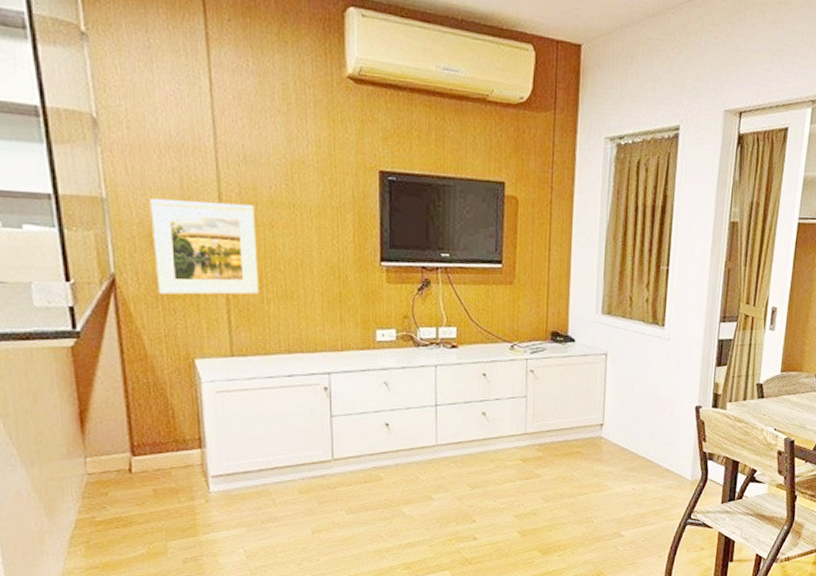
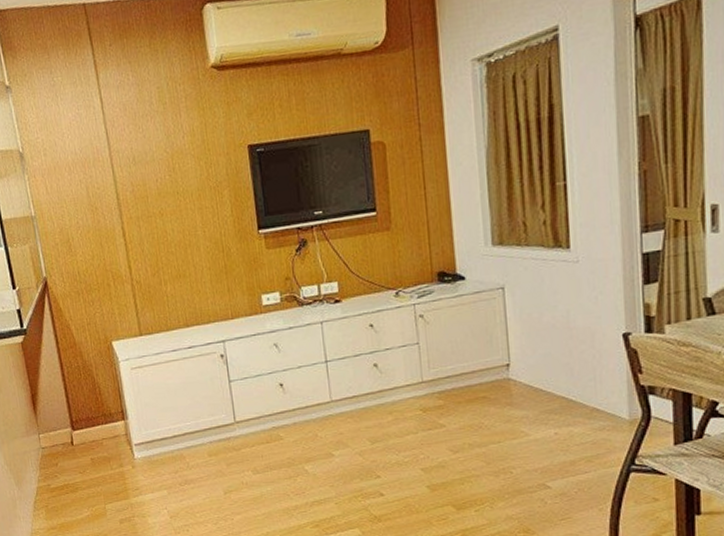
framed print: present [150,199,259,295] -> none [66,198,157,289]

